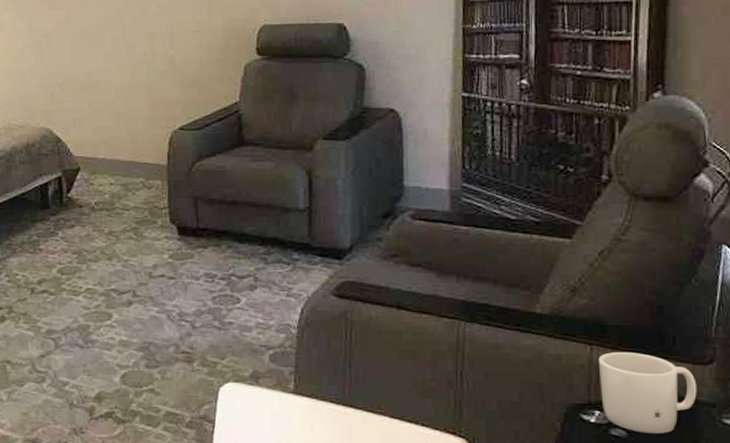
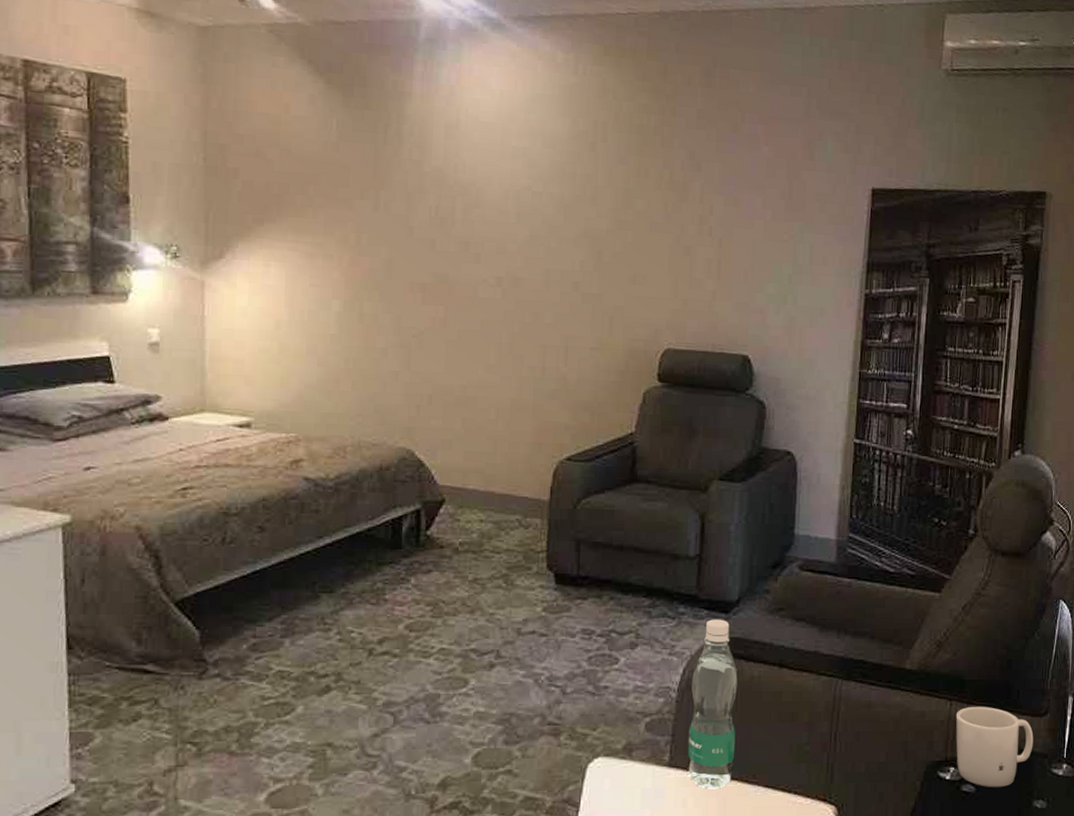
bottle: none [310,265,358,416] -> present [687,619,739,789]

